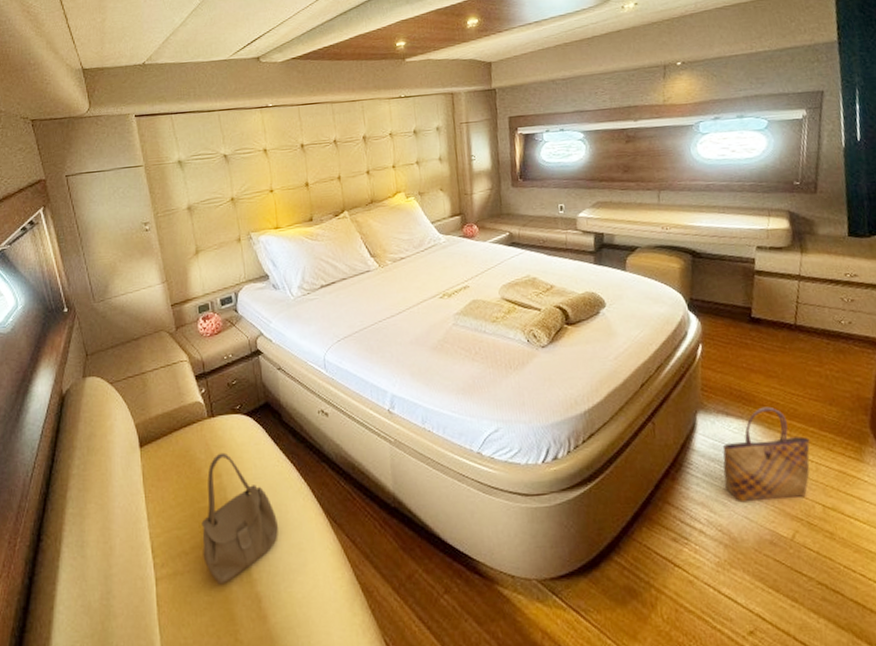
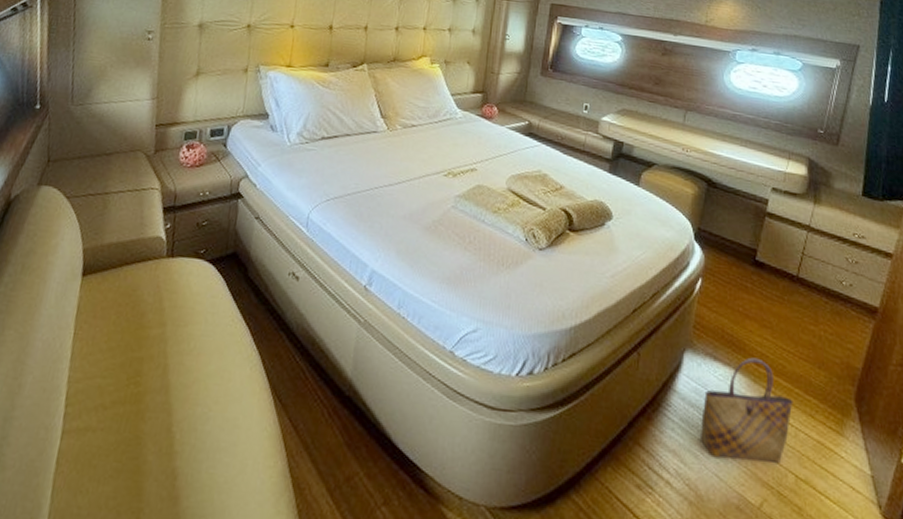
handbag: present [201,452,279,585] -> none [122,299,217,452]

